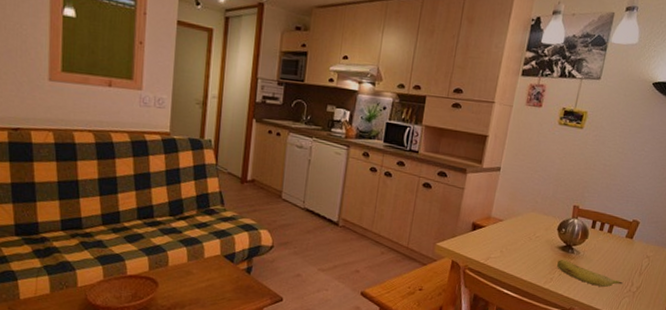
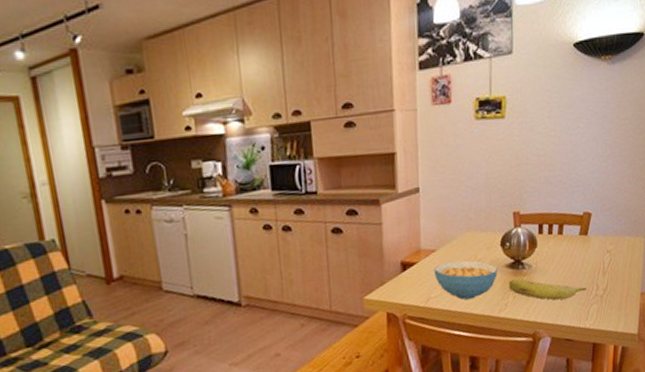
cereal bowl: none [497,232,551,267] -> present [433,260,498,300]

